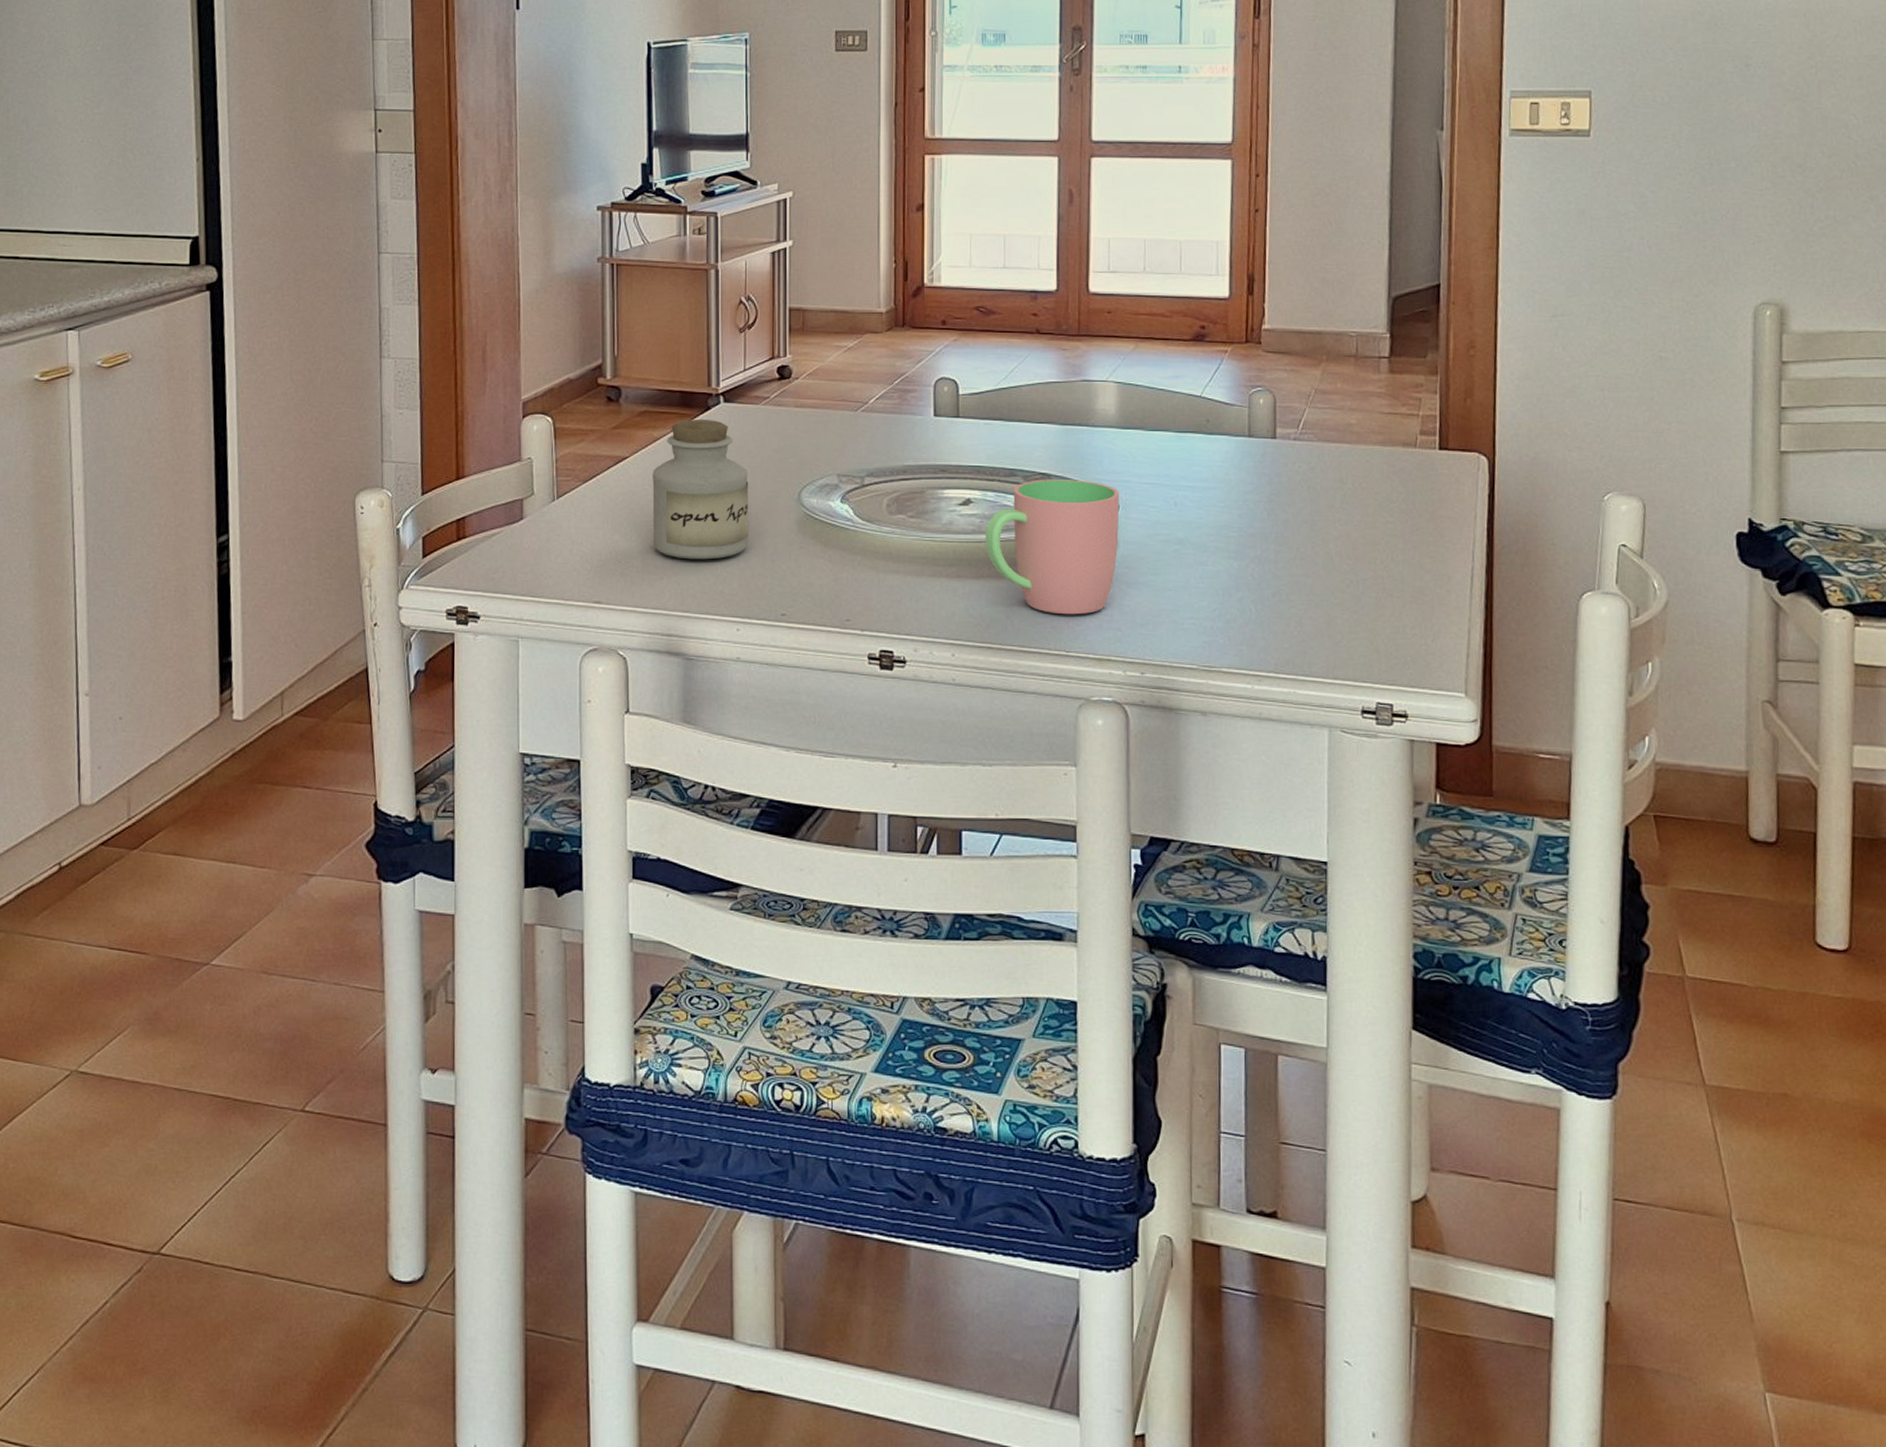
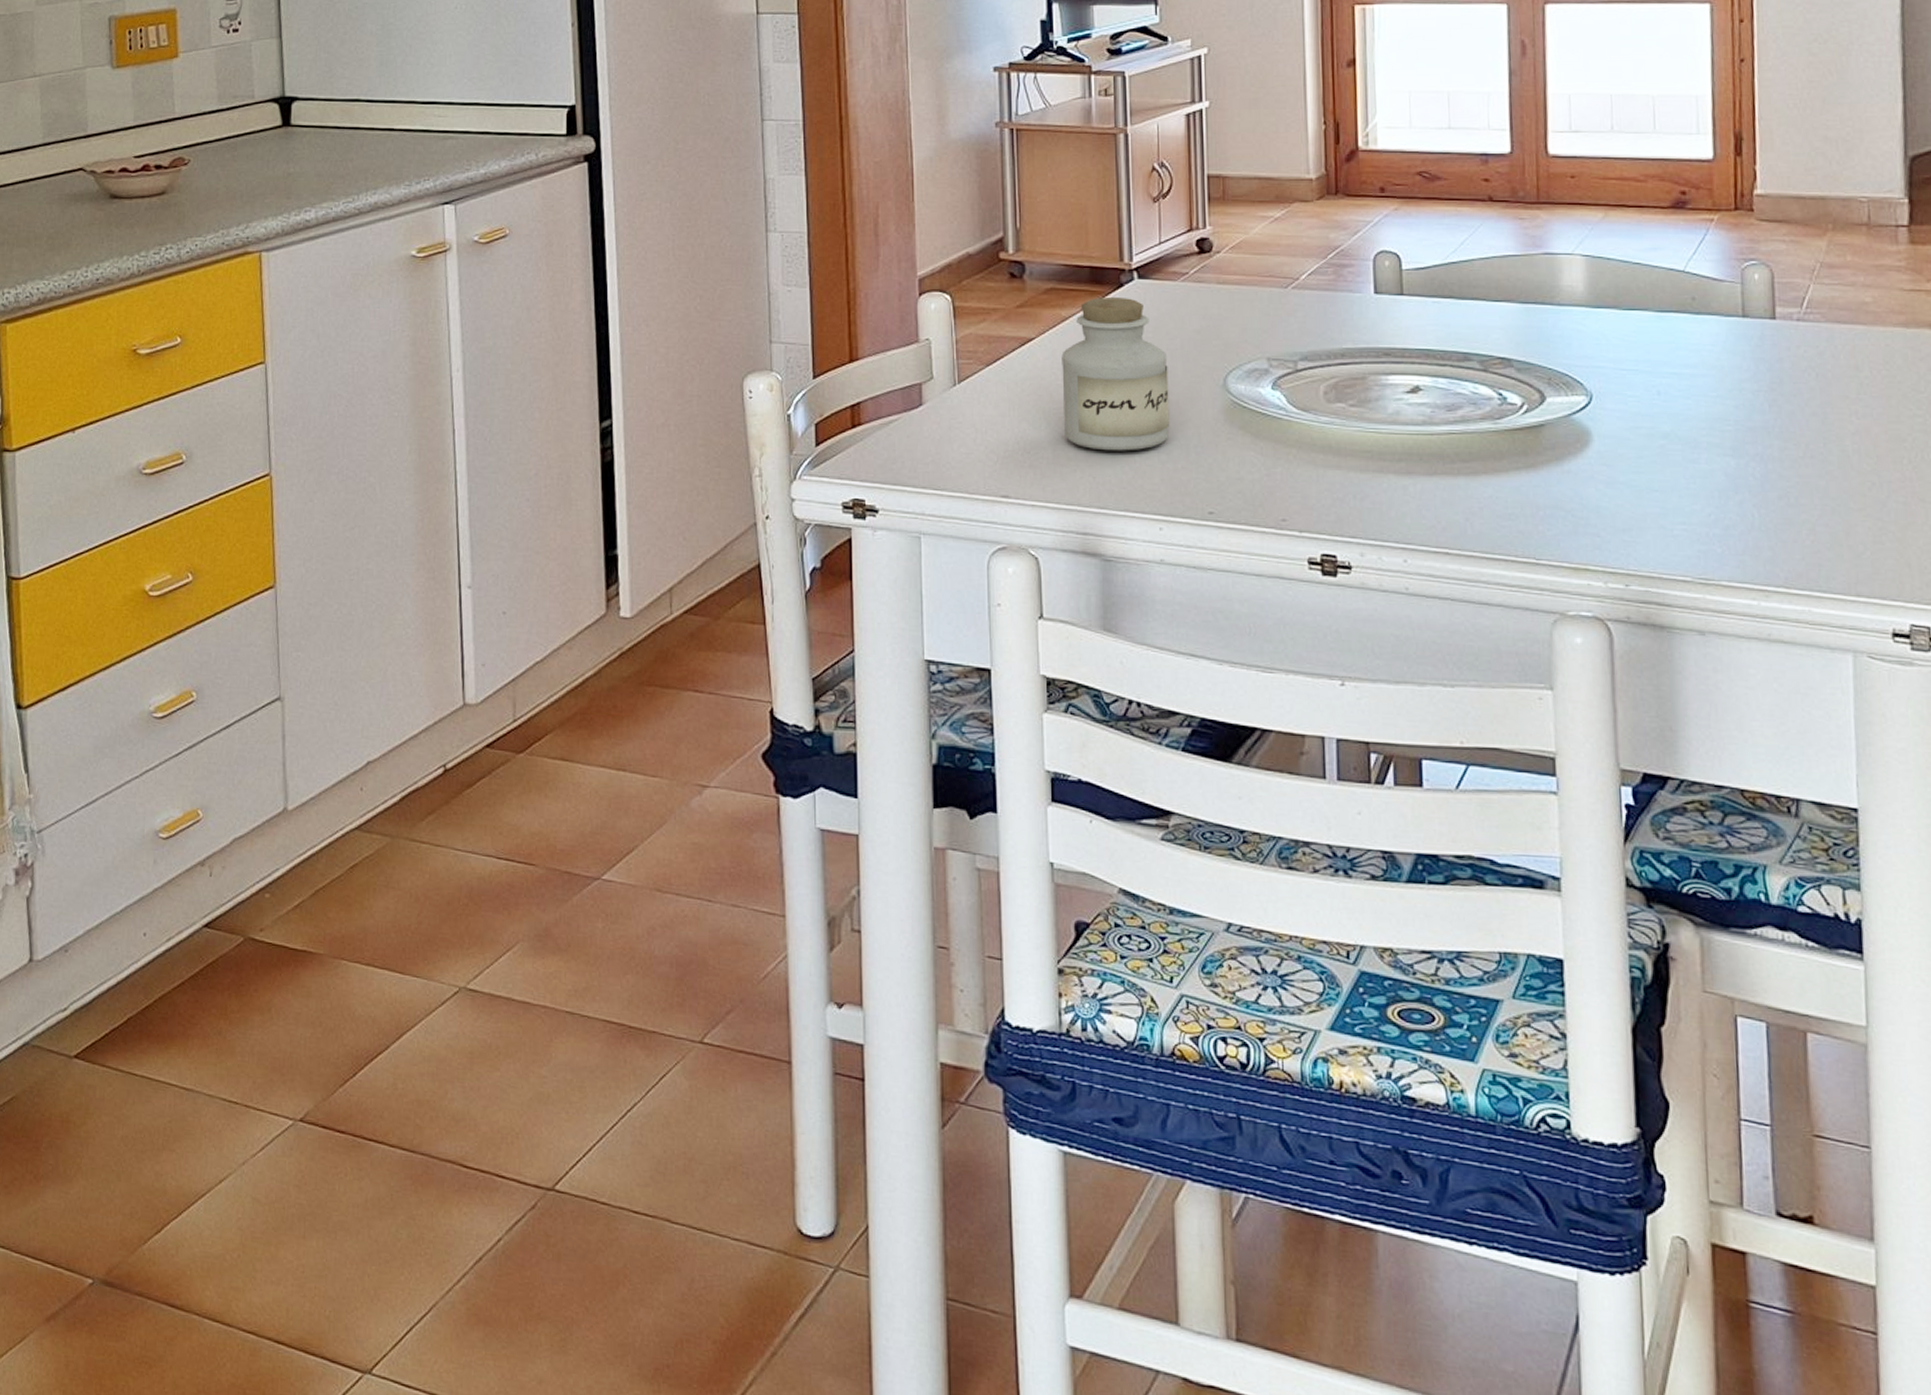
cup: present [984,479,1120,615] -> none [1437,364,1593,518]

